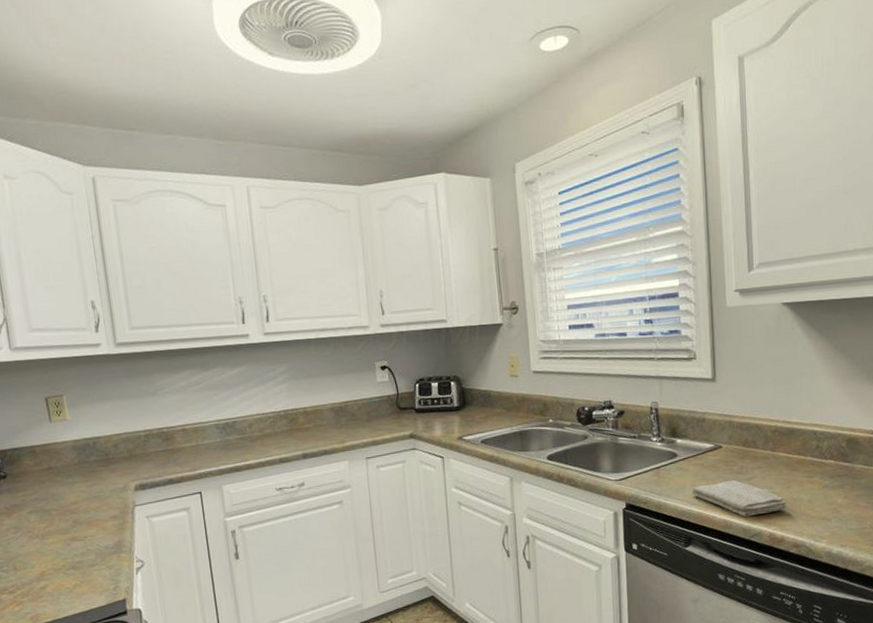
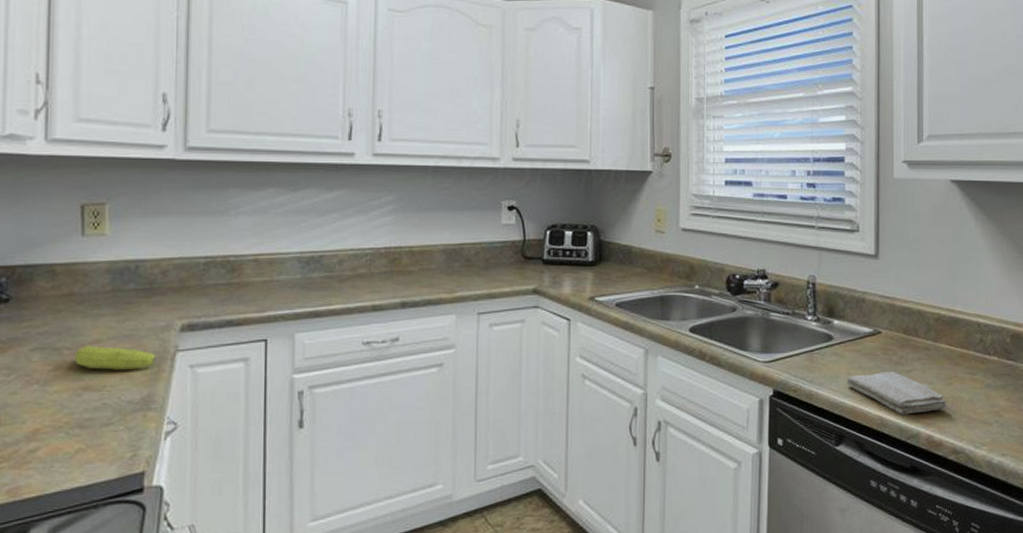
fruit: none [61,506,121,524] -> present [75,345,157,370]

